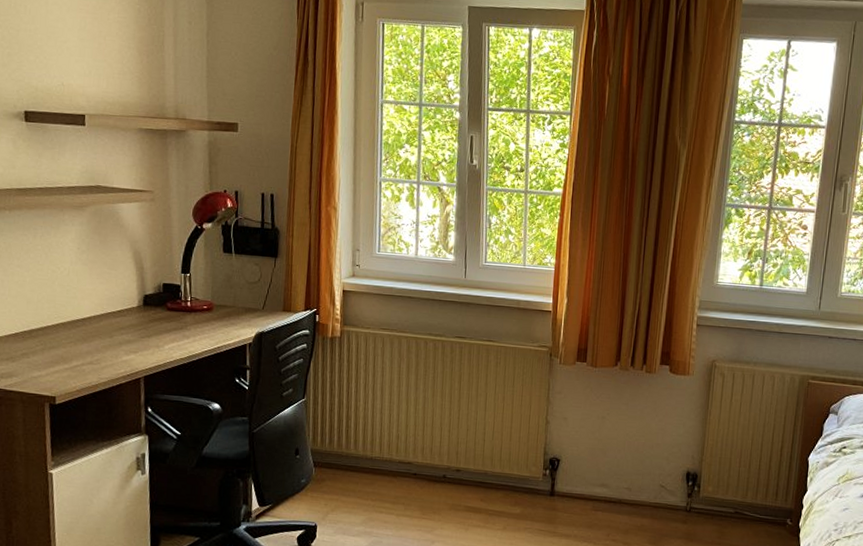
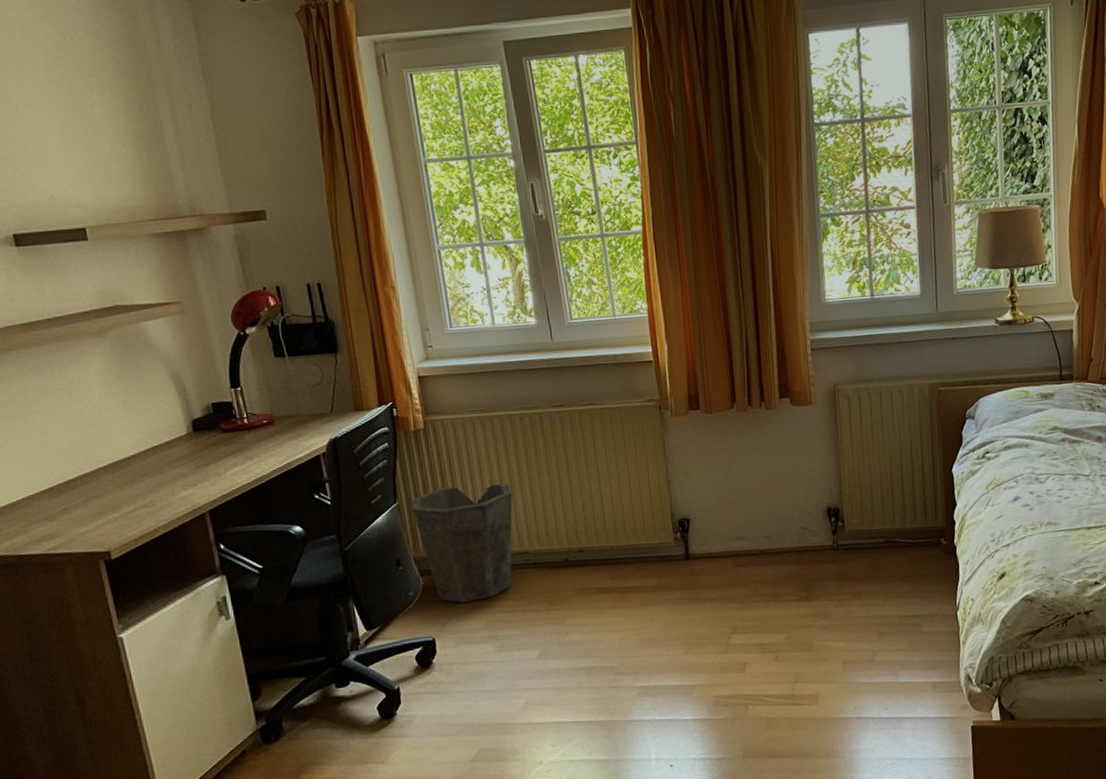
waste bin: none [317,392,406,498] -> present [411,482,513,603]

